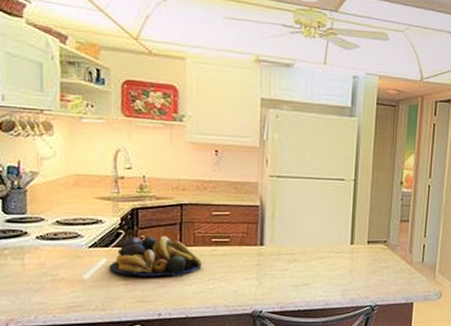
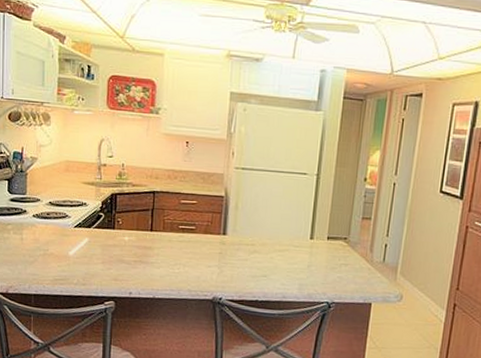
fruit bowl: present [109,235,202,277] -> none [90,219,169,260]

